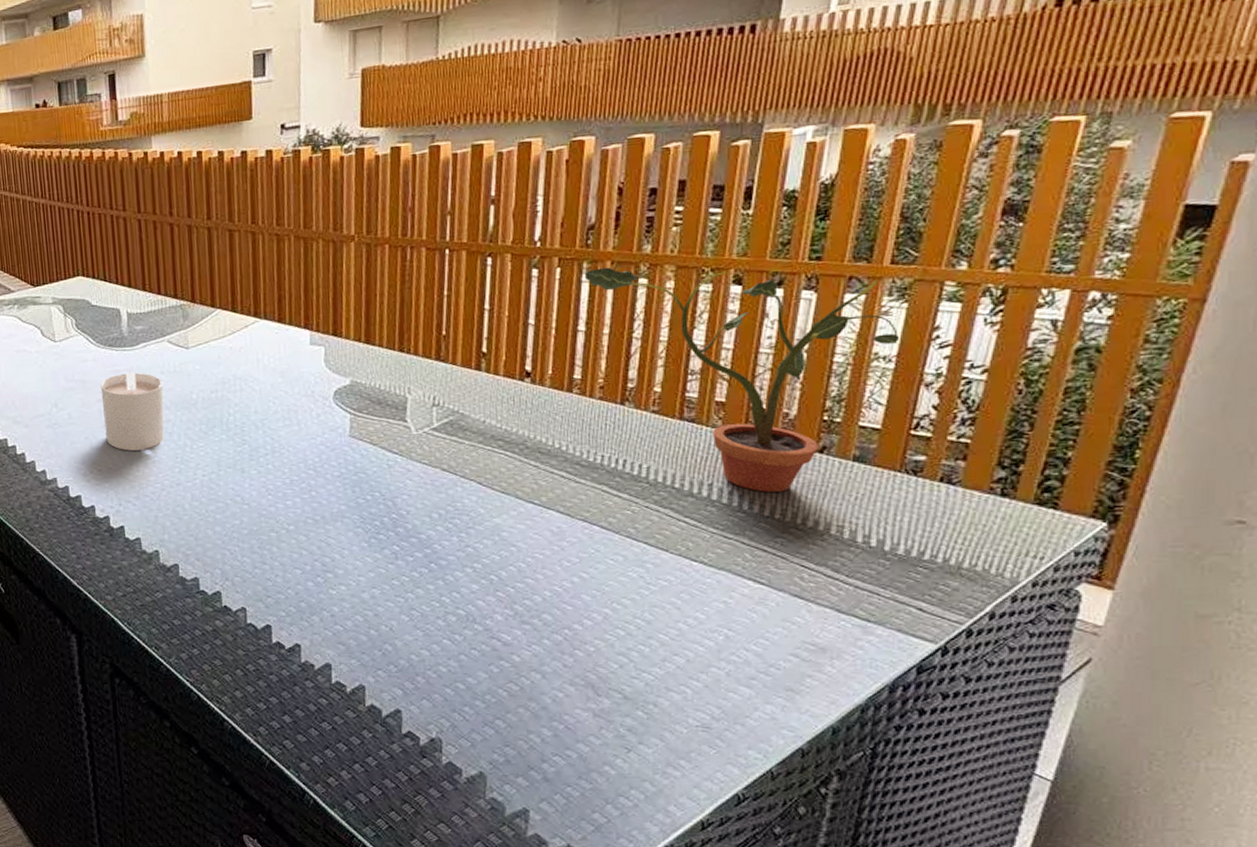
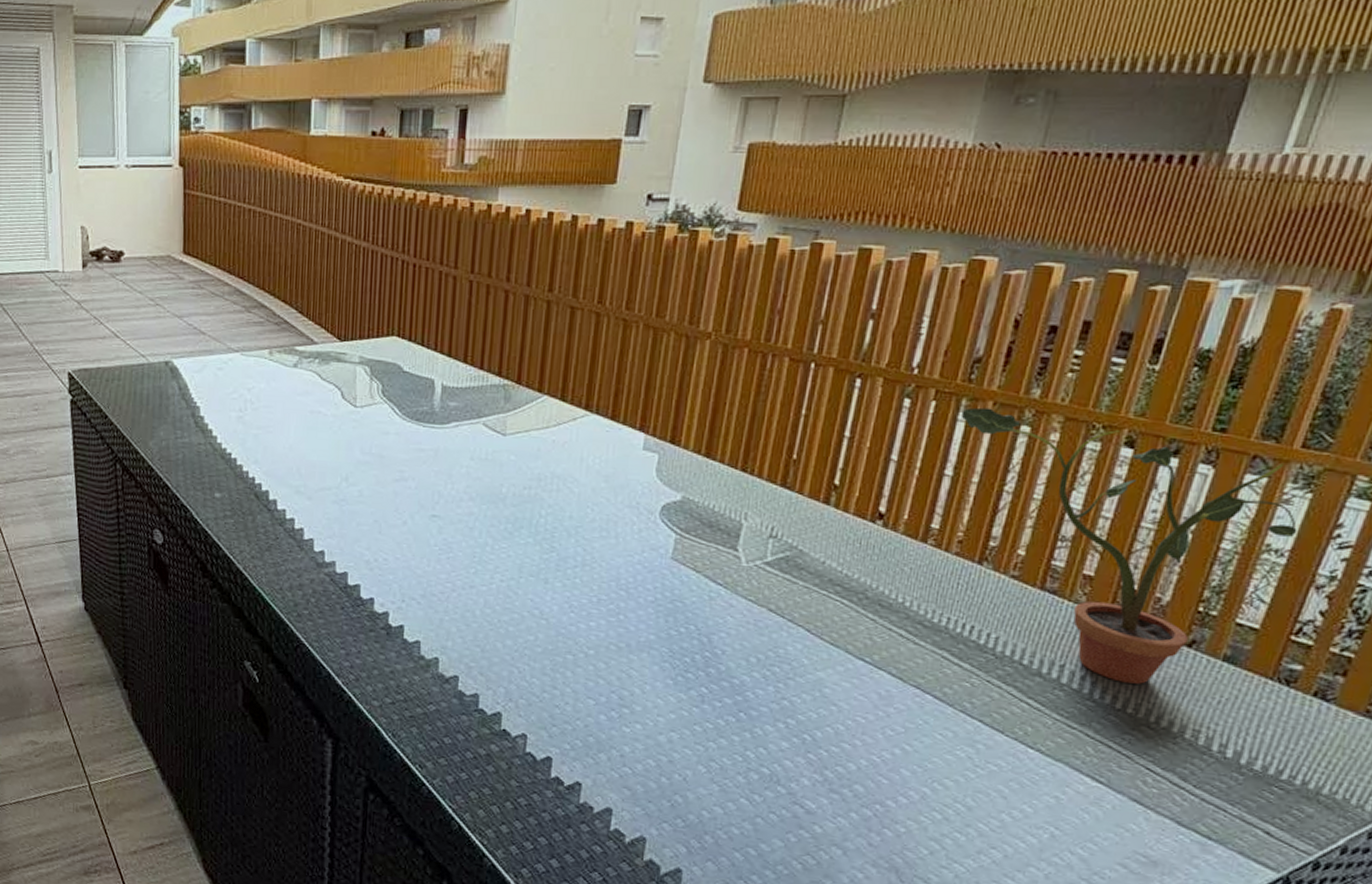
candle: present [100,371,164,451] -> none [397,452,471,543]

